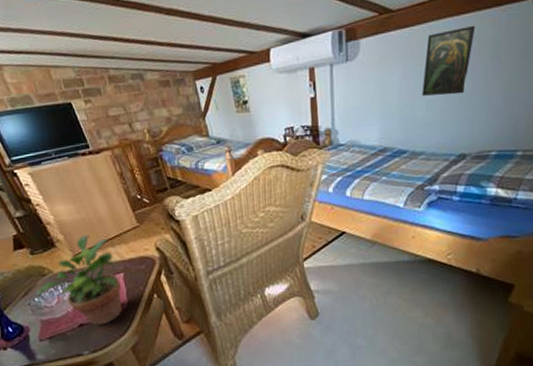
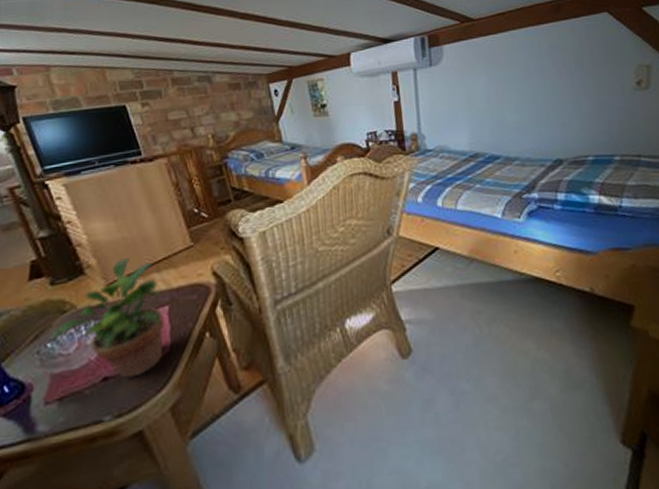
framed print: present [422,25,475,96] -> none [510,34,557,100]

